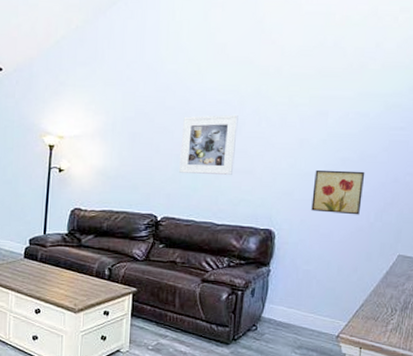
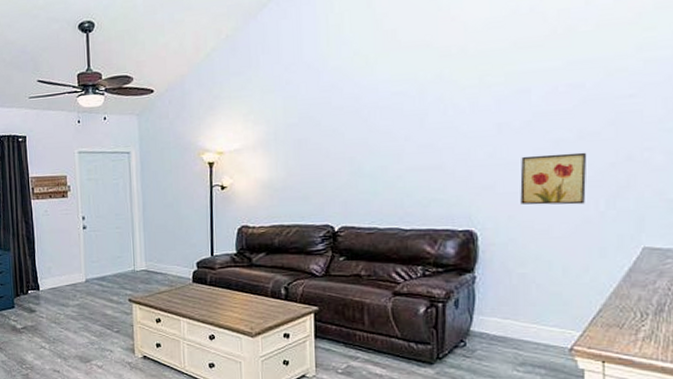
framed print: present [179,114,238,175] -> none [354,105,419,177]

